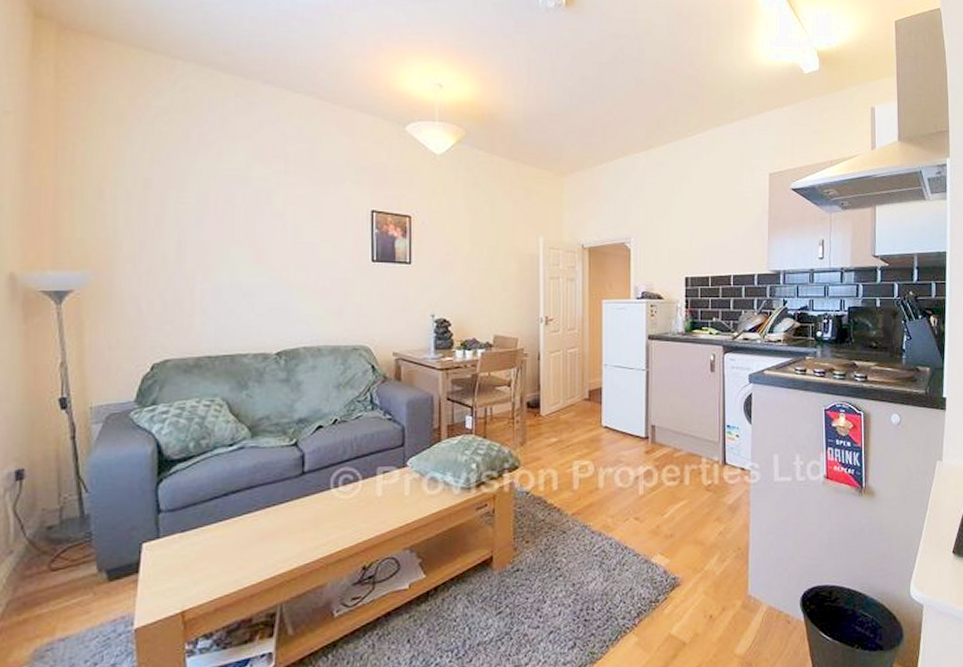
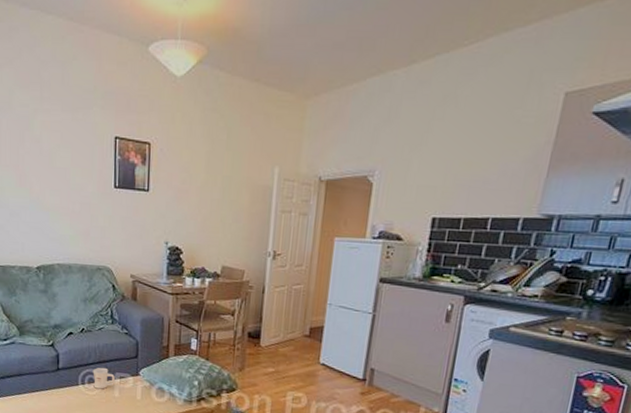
mug: none [348,462,378,490] -> present [93,367,116,389]

